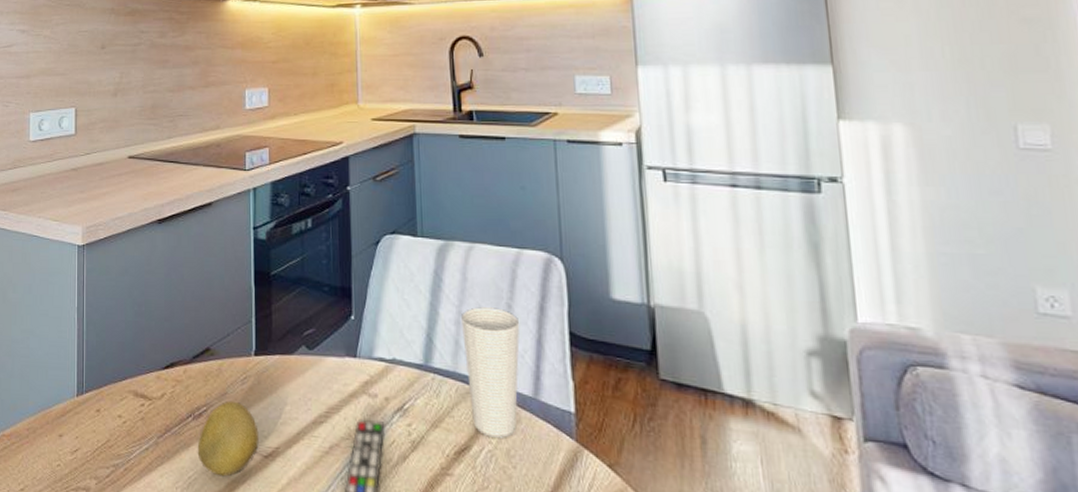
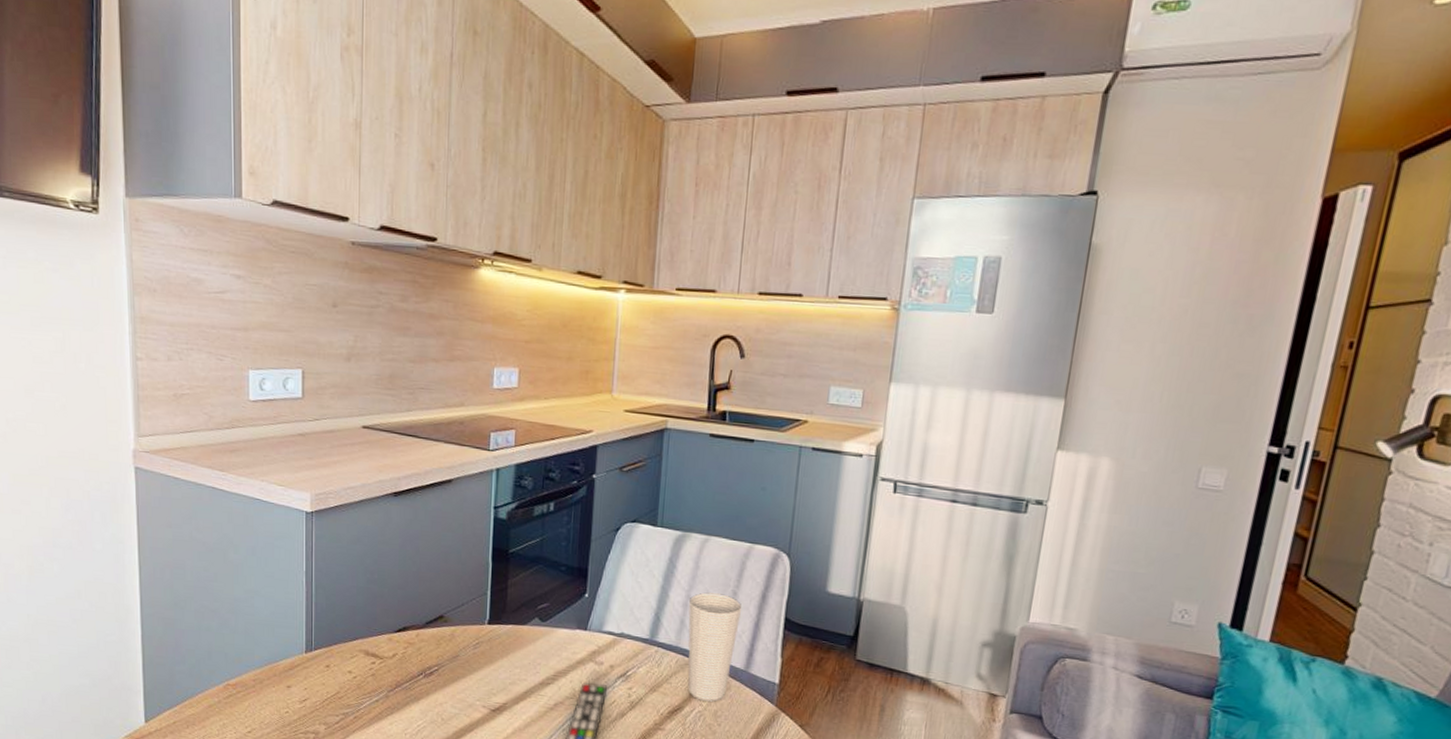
fruit: present [197,400,259,477] -> none [427,662,488,726]

